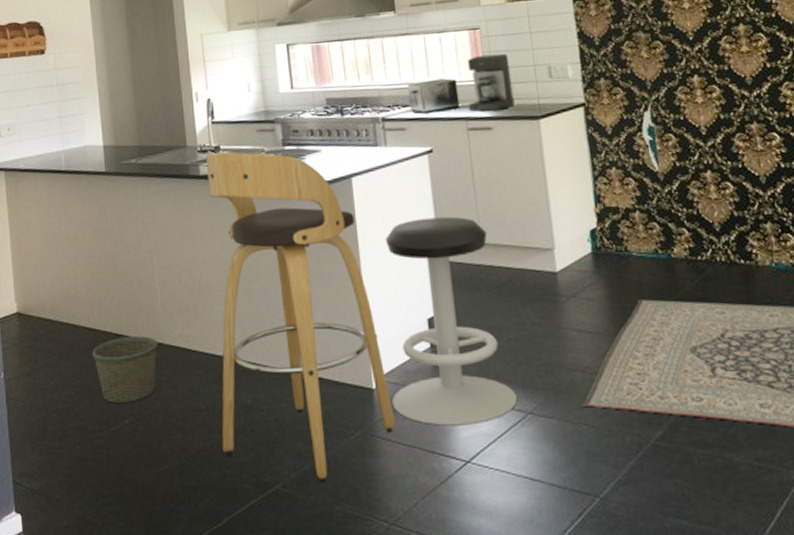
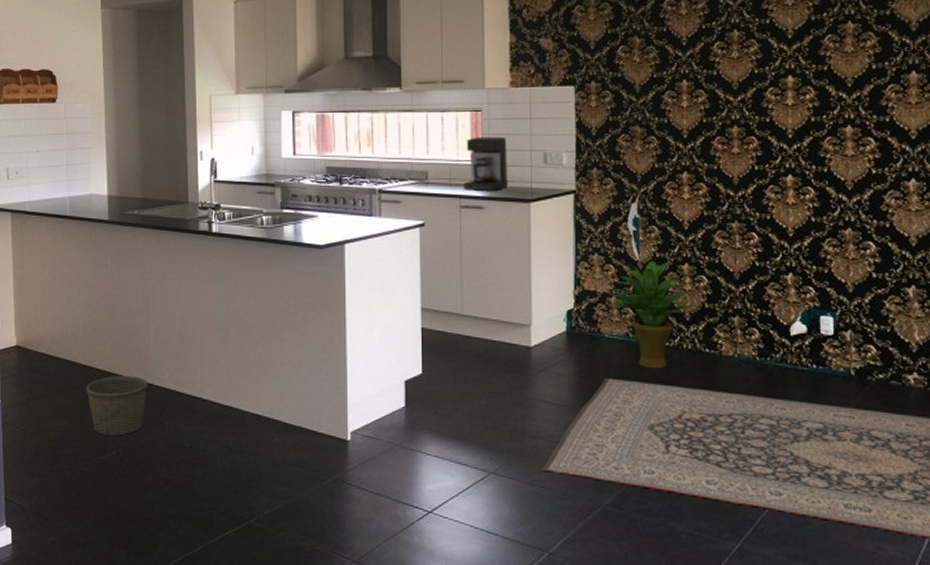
bar stool: present [206,152,396,483] -> none [202,211,366,521]
bar stool: present [385,216,518,426] -> none [364,287,482,480]
toaster: present [407,78,460,115] -> none [406,156,455,189]
potted plant: none [632,170,724,286] -> present [609,261,696,369]

